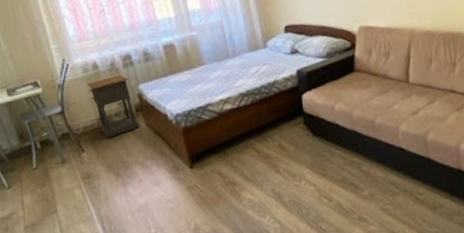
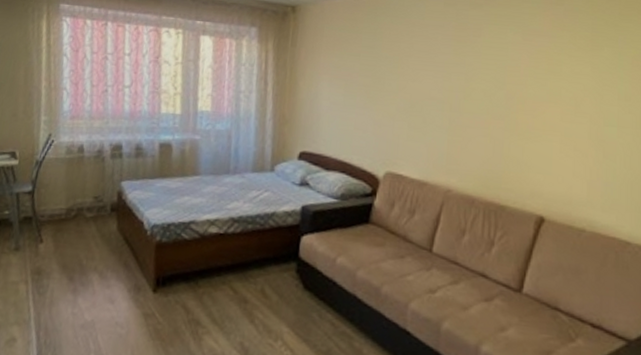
nightstand: present [87,75,140,138] -> none [66,165,112,234]

